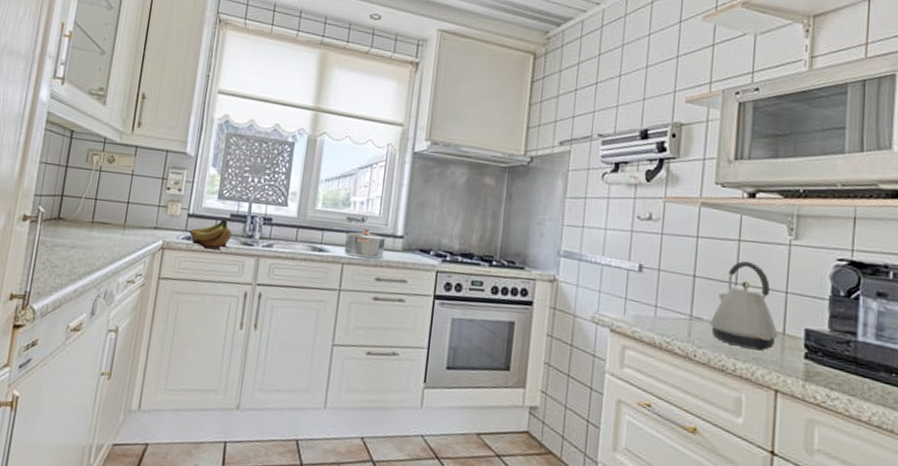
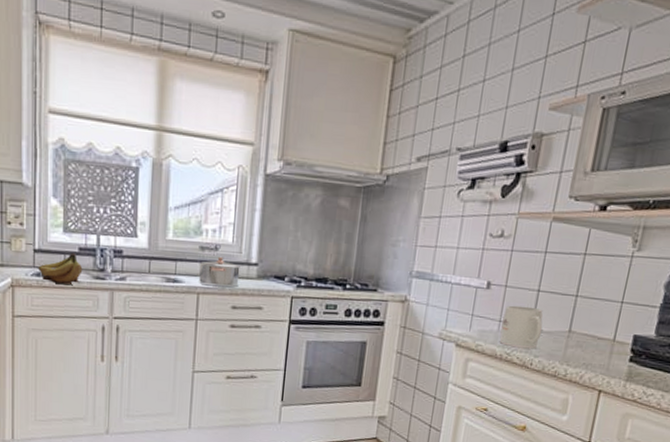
mug: none [657,290,703,339] -> present [499,305,543,349]
kettle: present [710,261,779,350] -> none [548,274,610,356]

